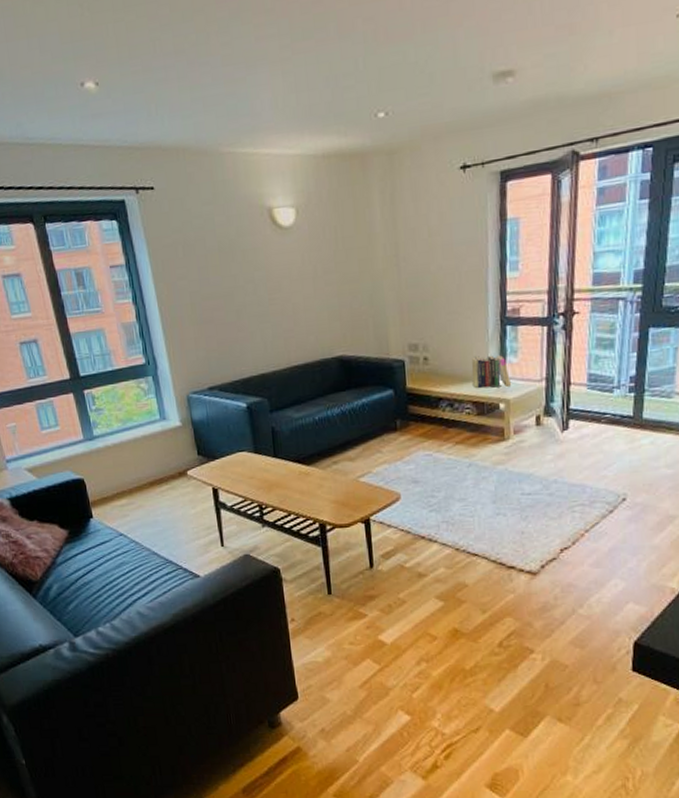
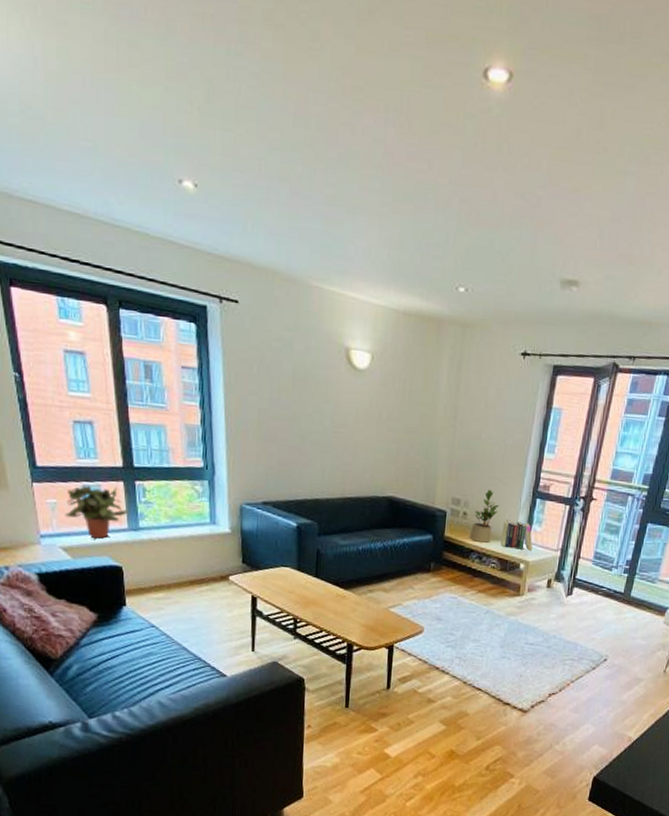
potted plant: none [24,400,82,456] -> present [65,484,128,540]
potted plant: none [434,326,463,388] -> present [469,489,499,543]

